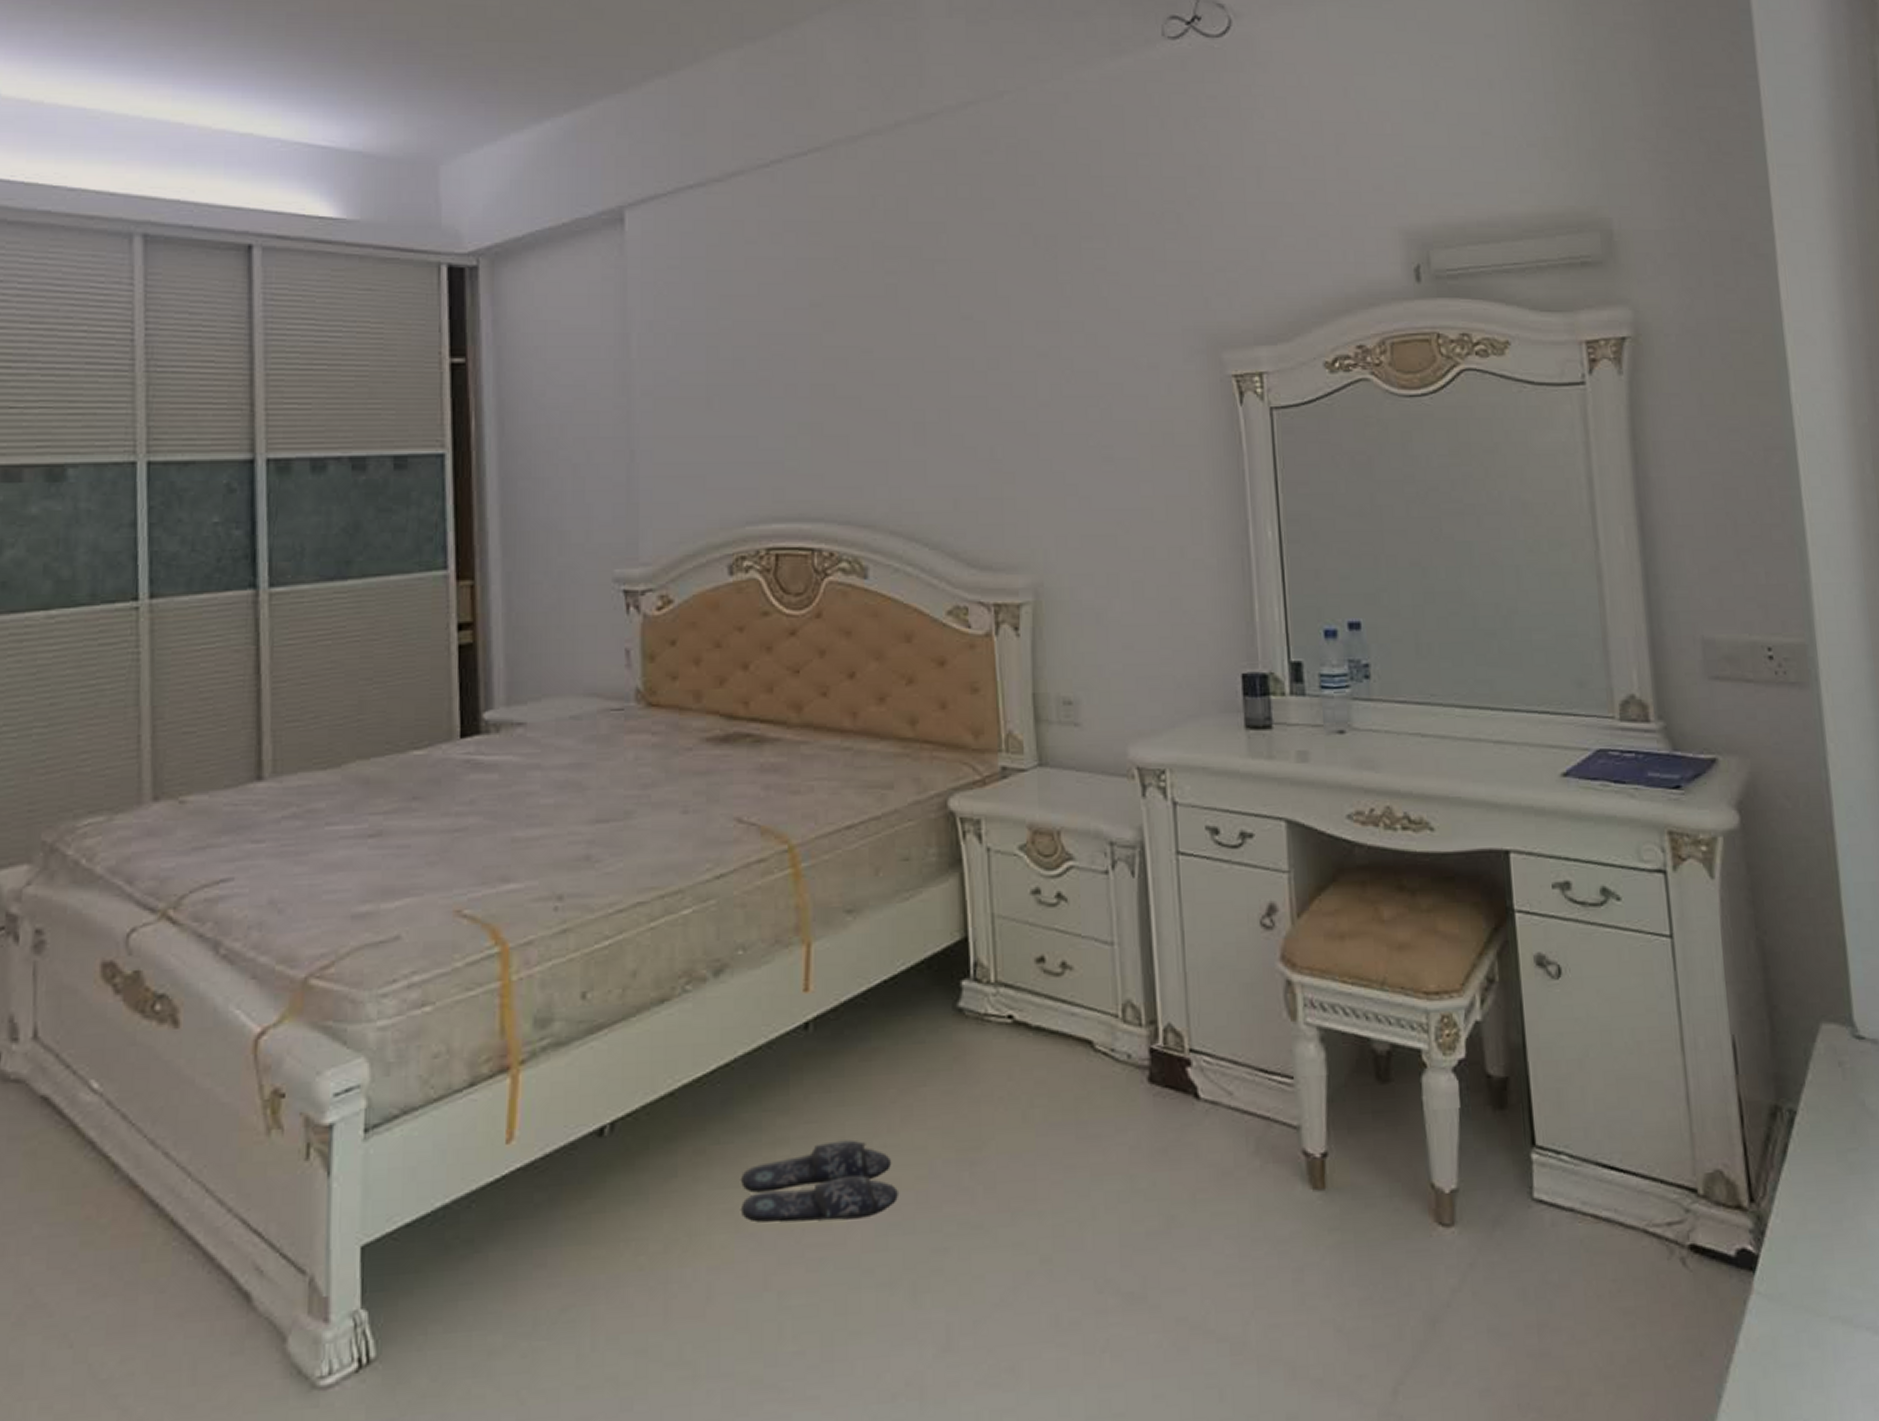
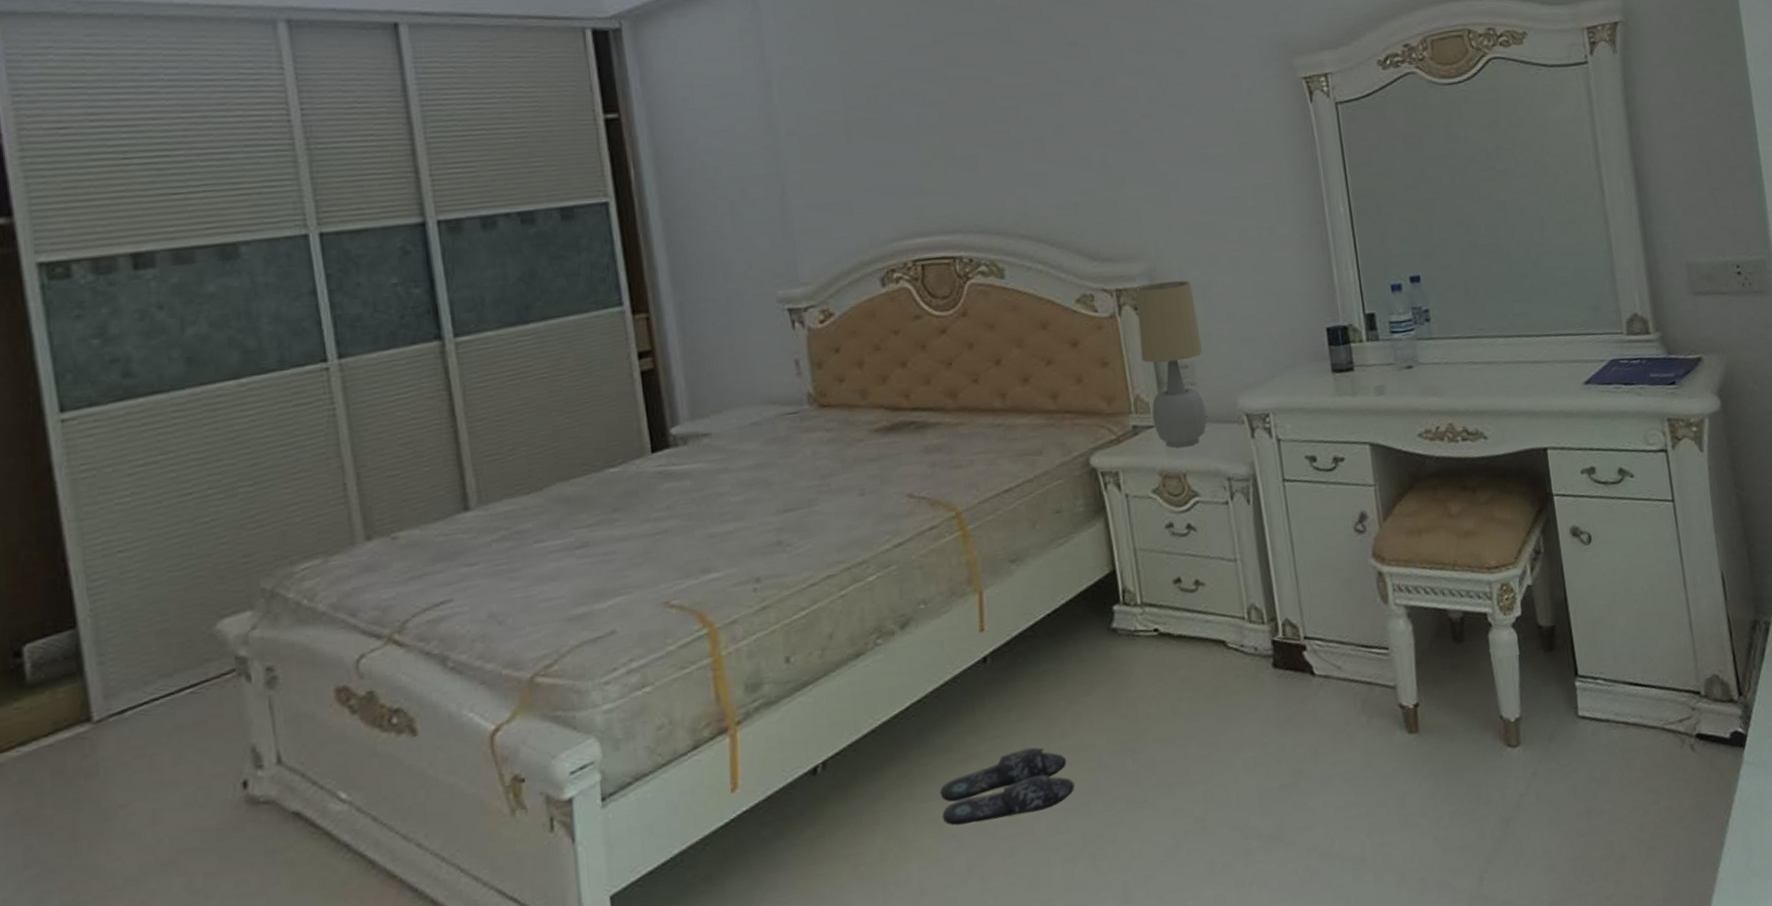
table lamp: none [1017,600,1090,800] -> present [1136,280,1207,448]

